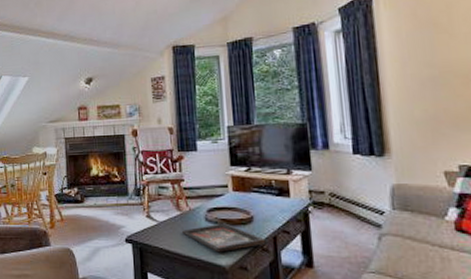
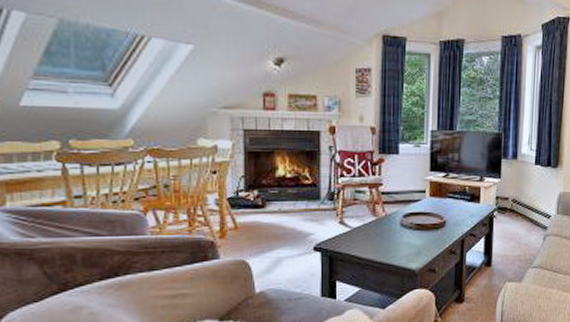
decorative tray: present [182,223,266,253] -> none [376,228,454,257]

